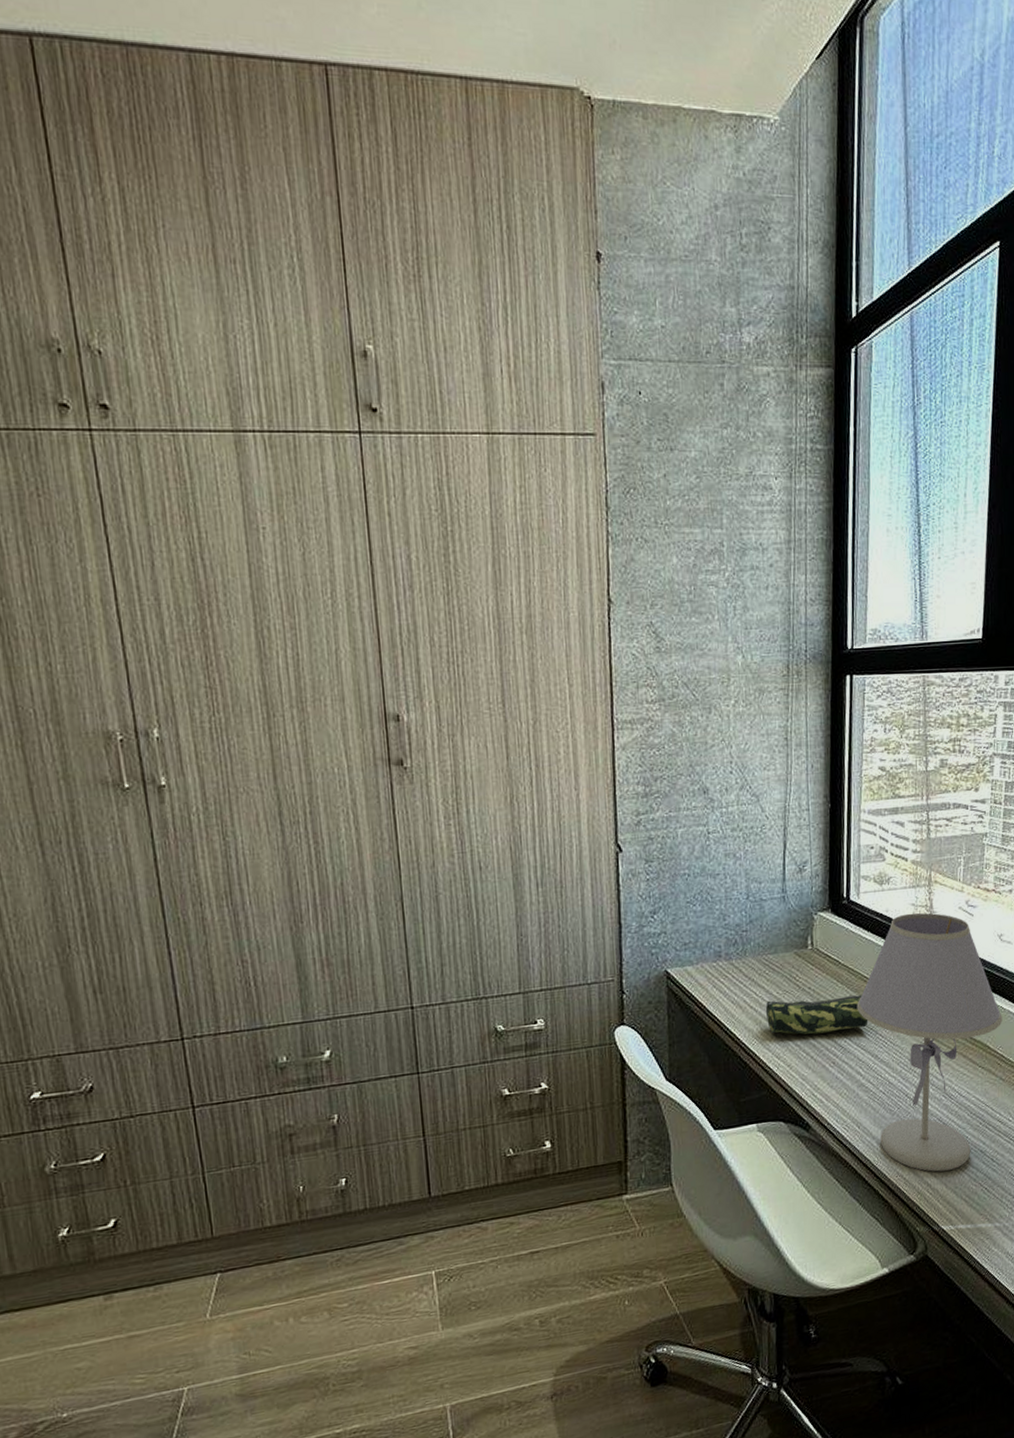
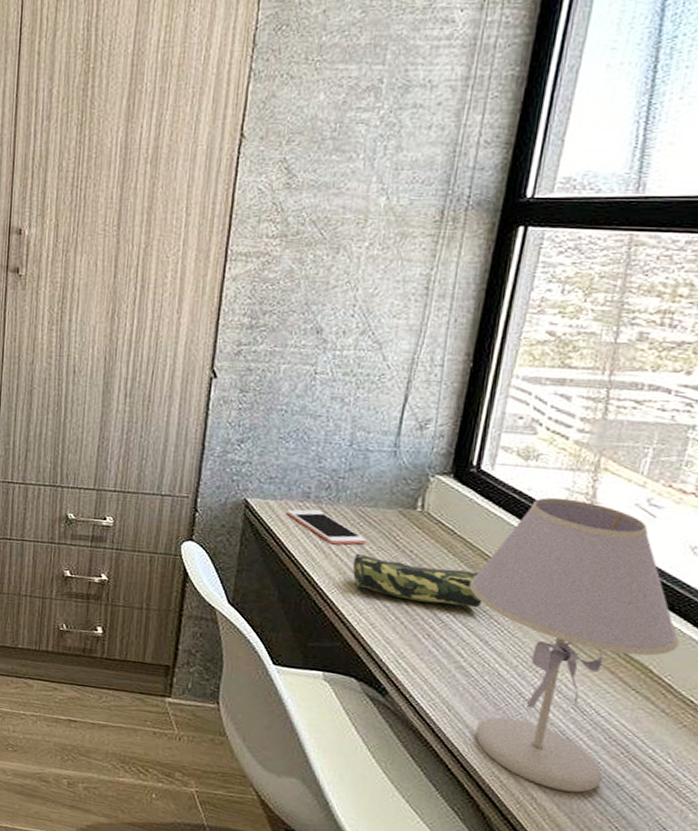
cell phone: none [704,966,774,998] -> present [287,509,367,545]

